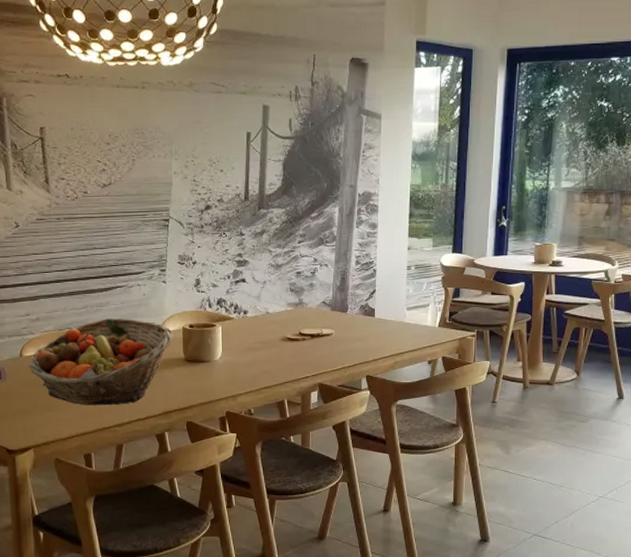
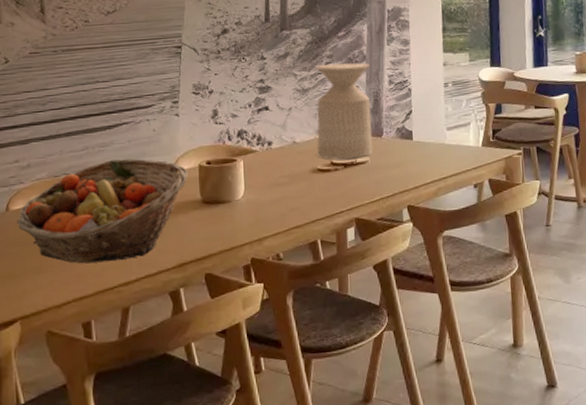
side table: none [288,242,340,331] -> present [315,63,372,160]

